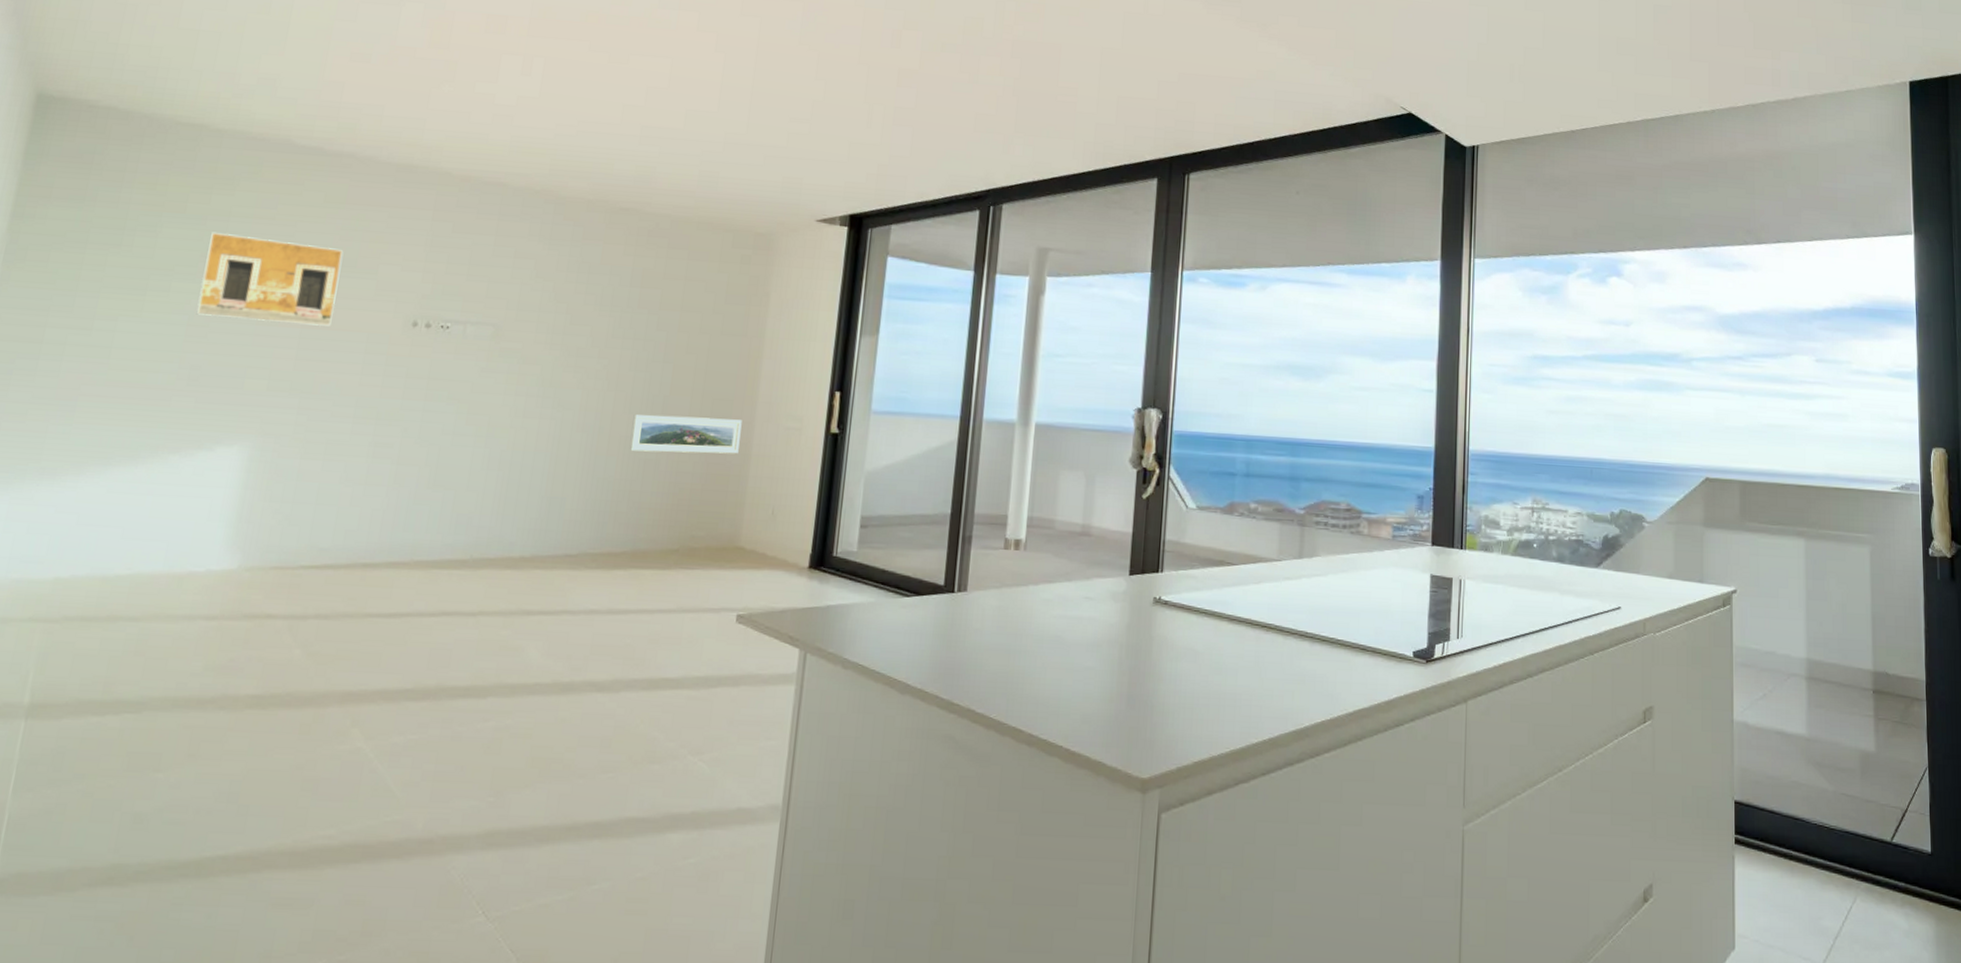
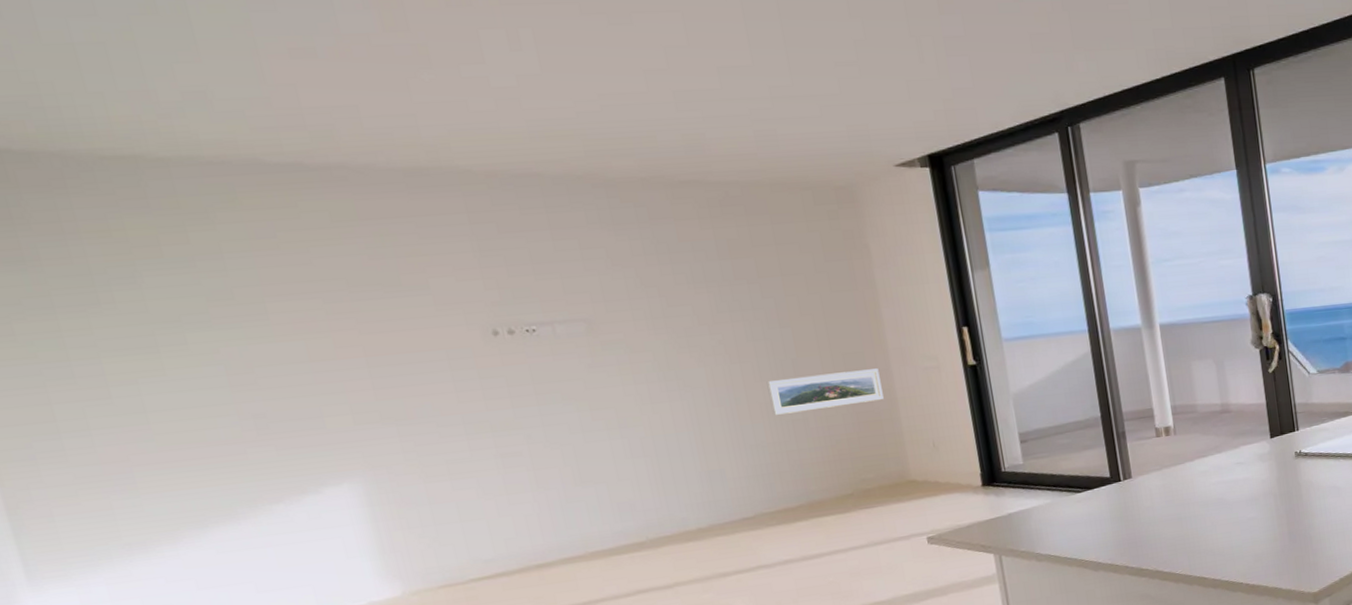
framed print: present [196,232,344,326] -> none [207,269,399,363]

